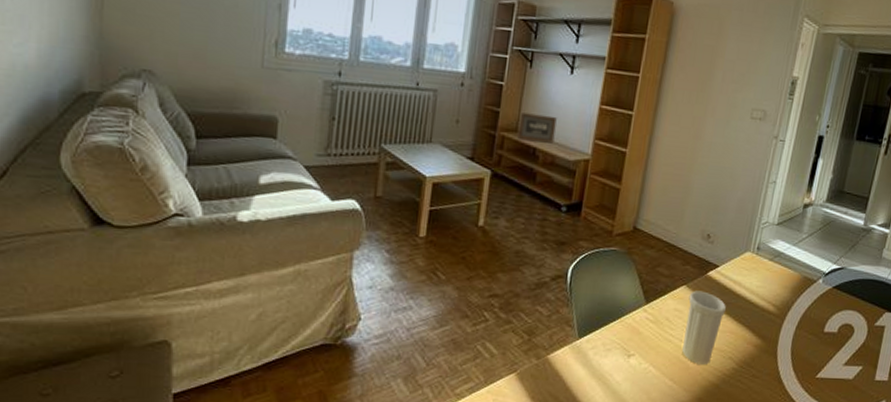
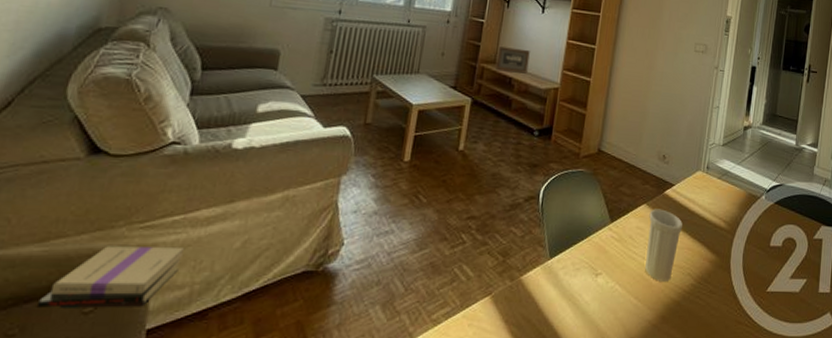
books: none [65,315,201,373] -> present [36,246,185,308]

